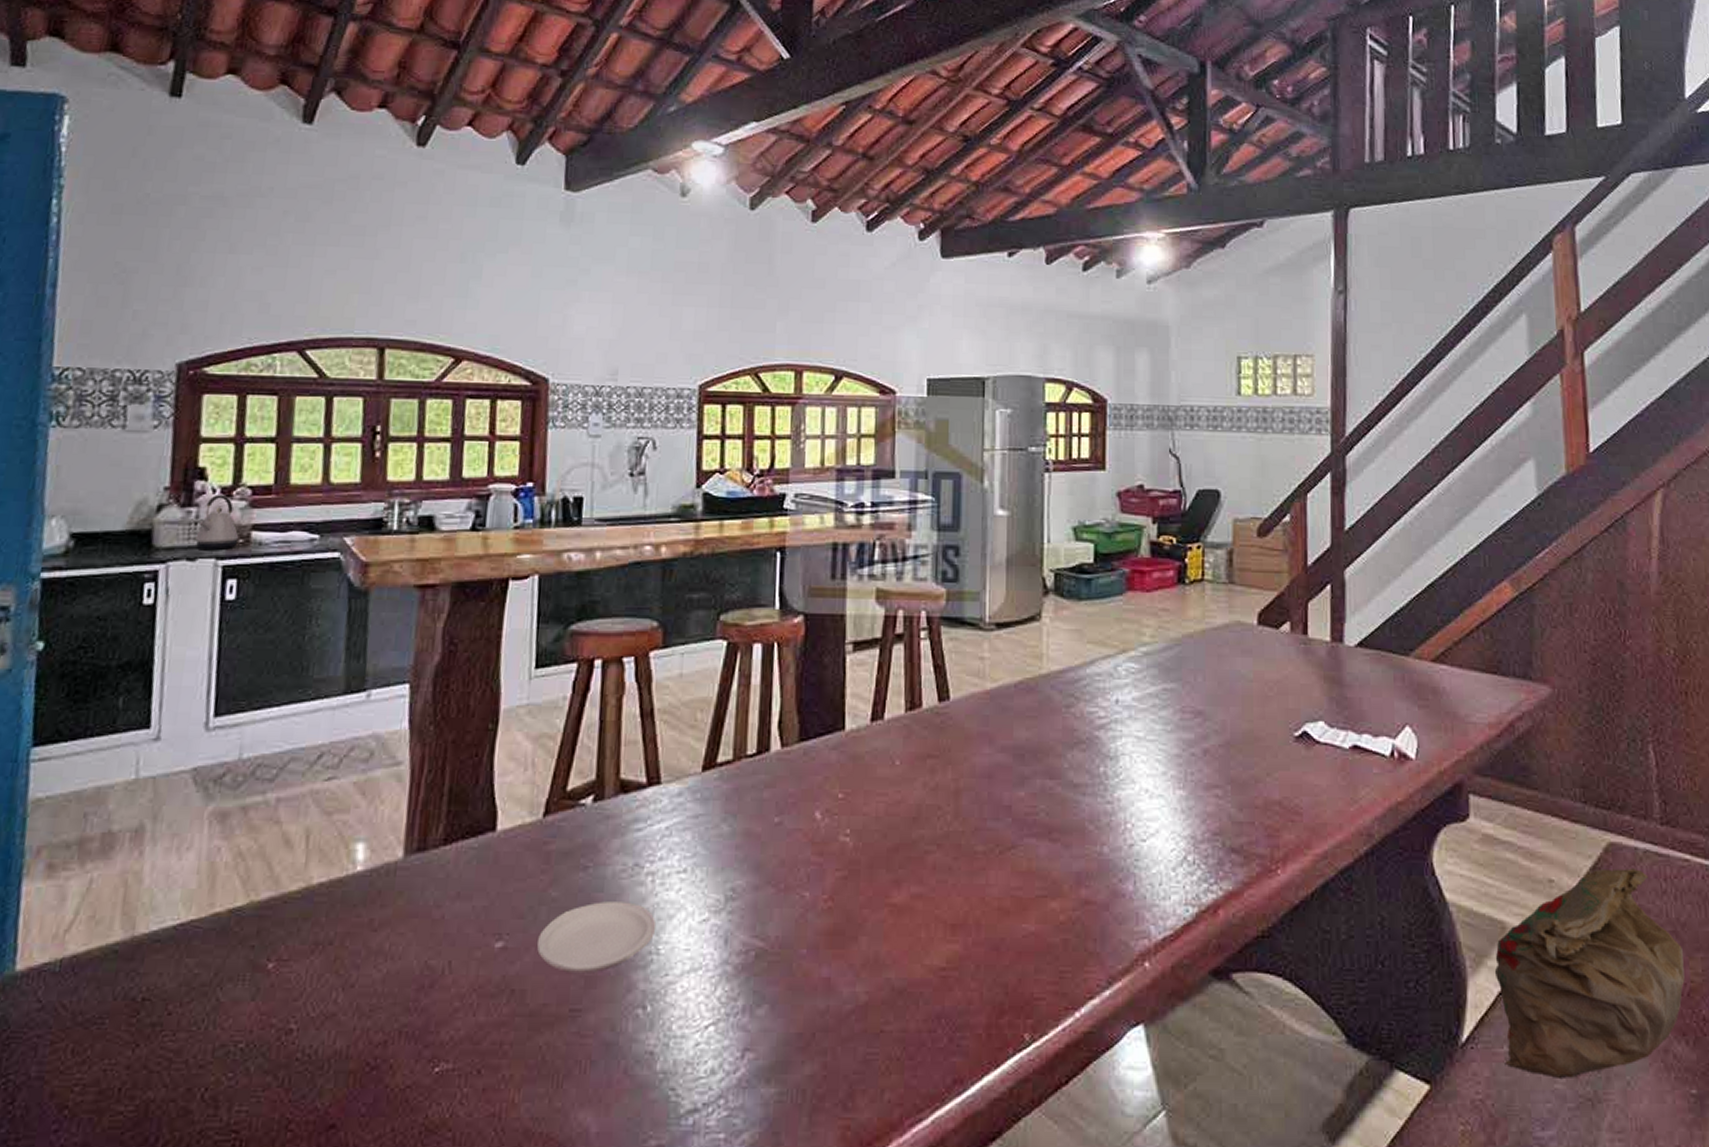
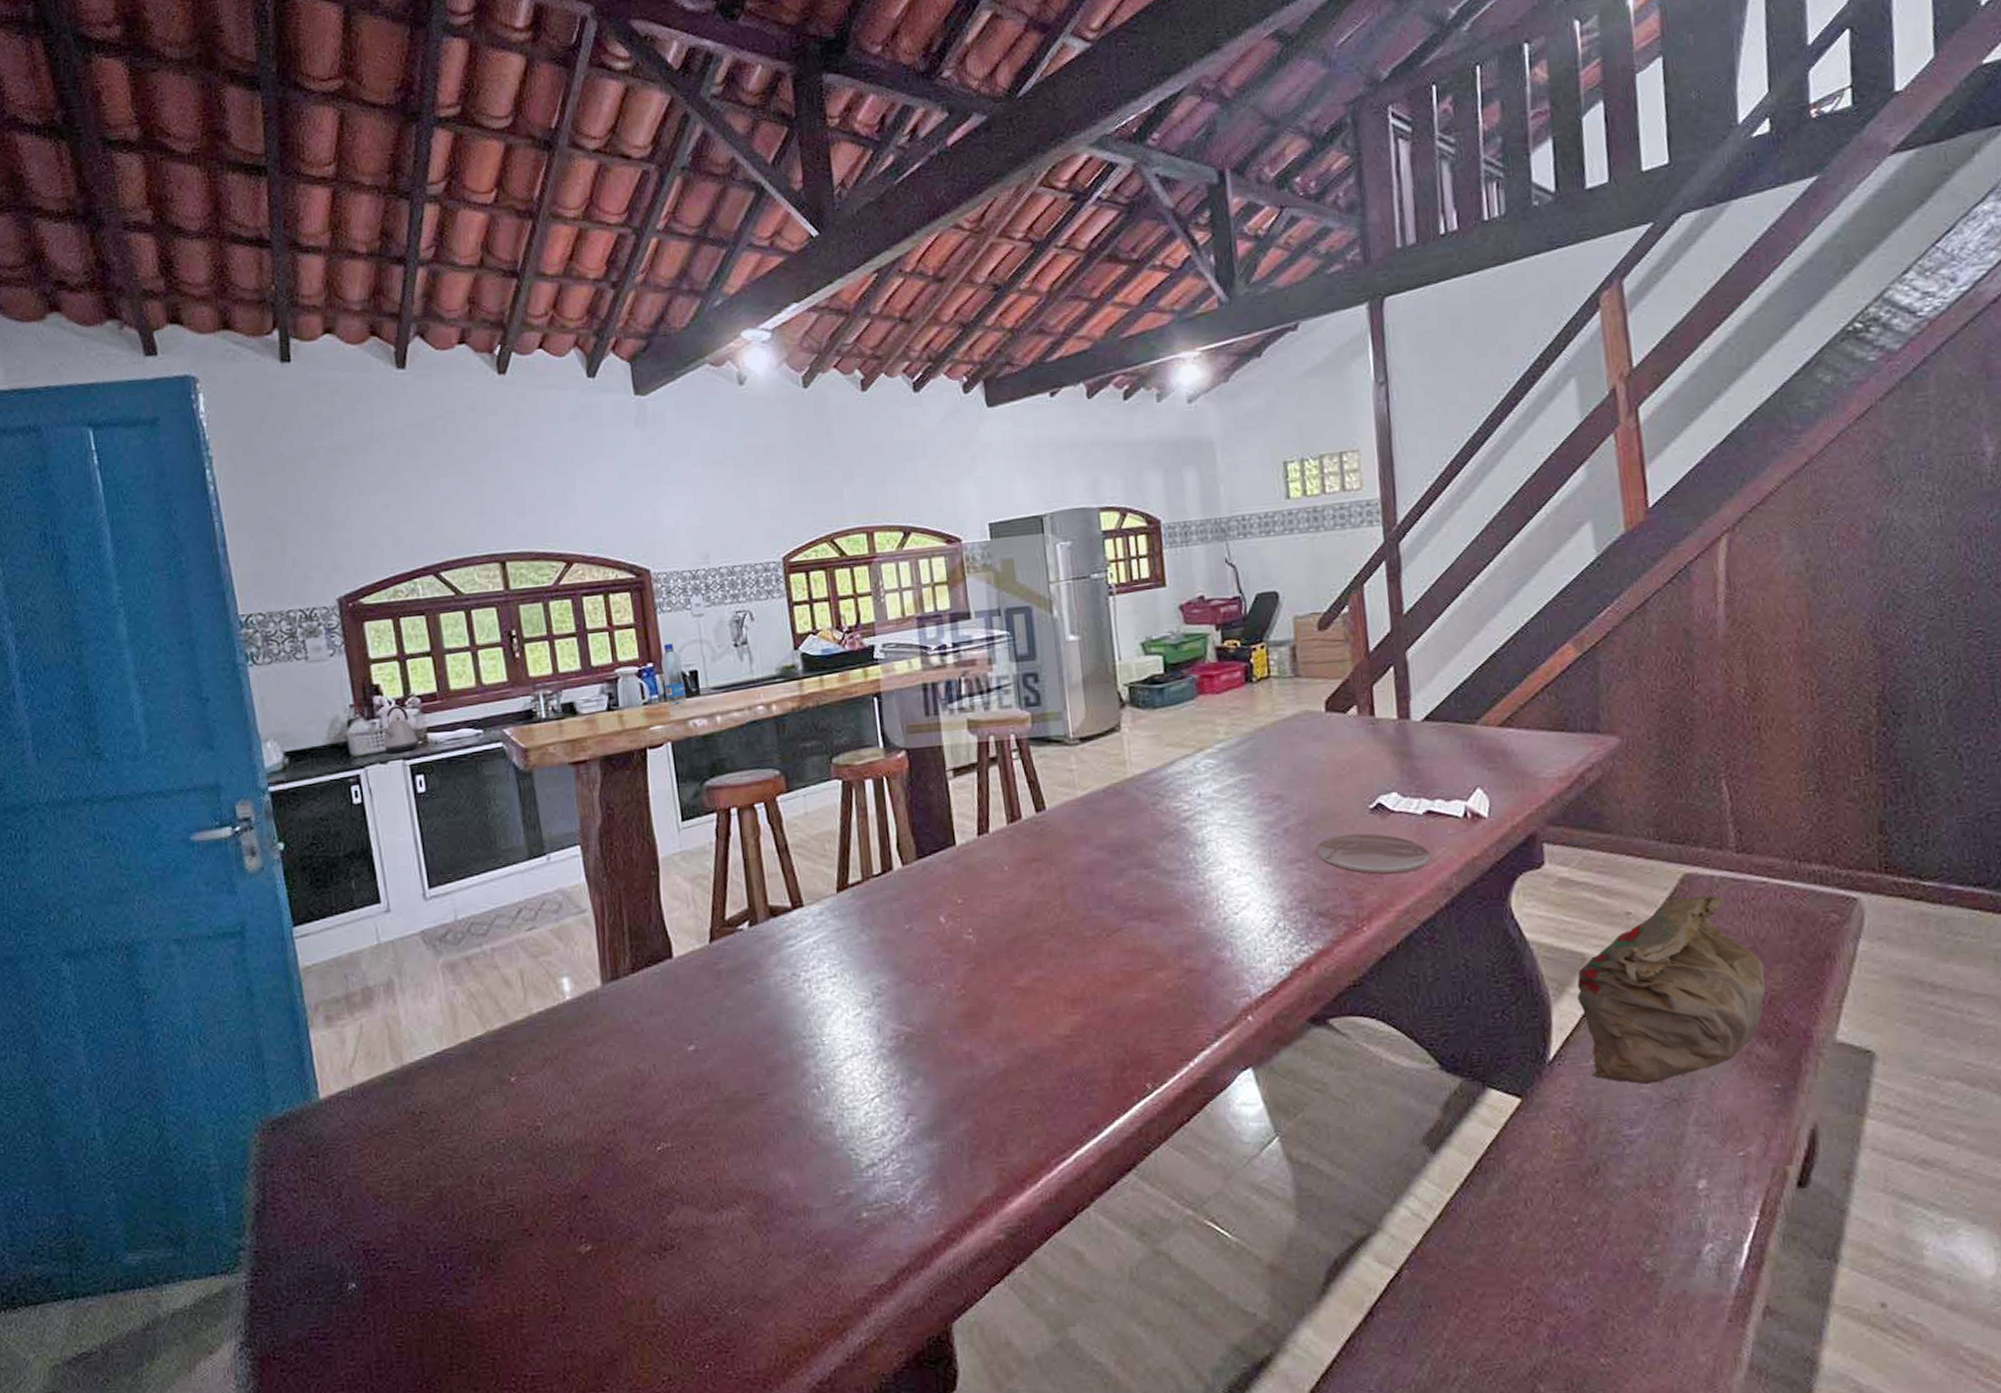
plate: present [536,902,657,974] -> none [721,1005,819,1066]
bottle: none [541,463,567,535] -> present [661,643,686,707]
plate: none [1235,763,1355,813] -> present [1316,833,1432,875]

